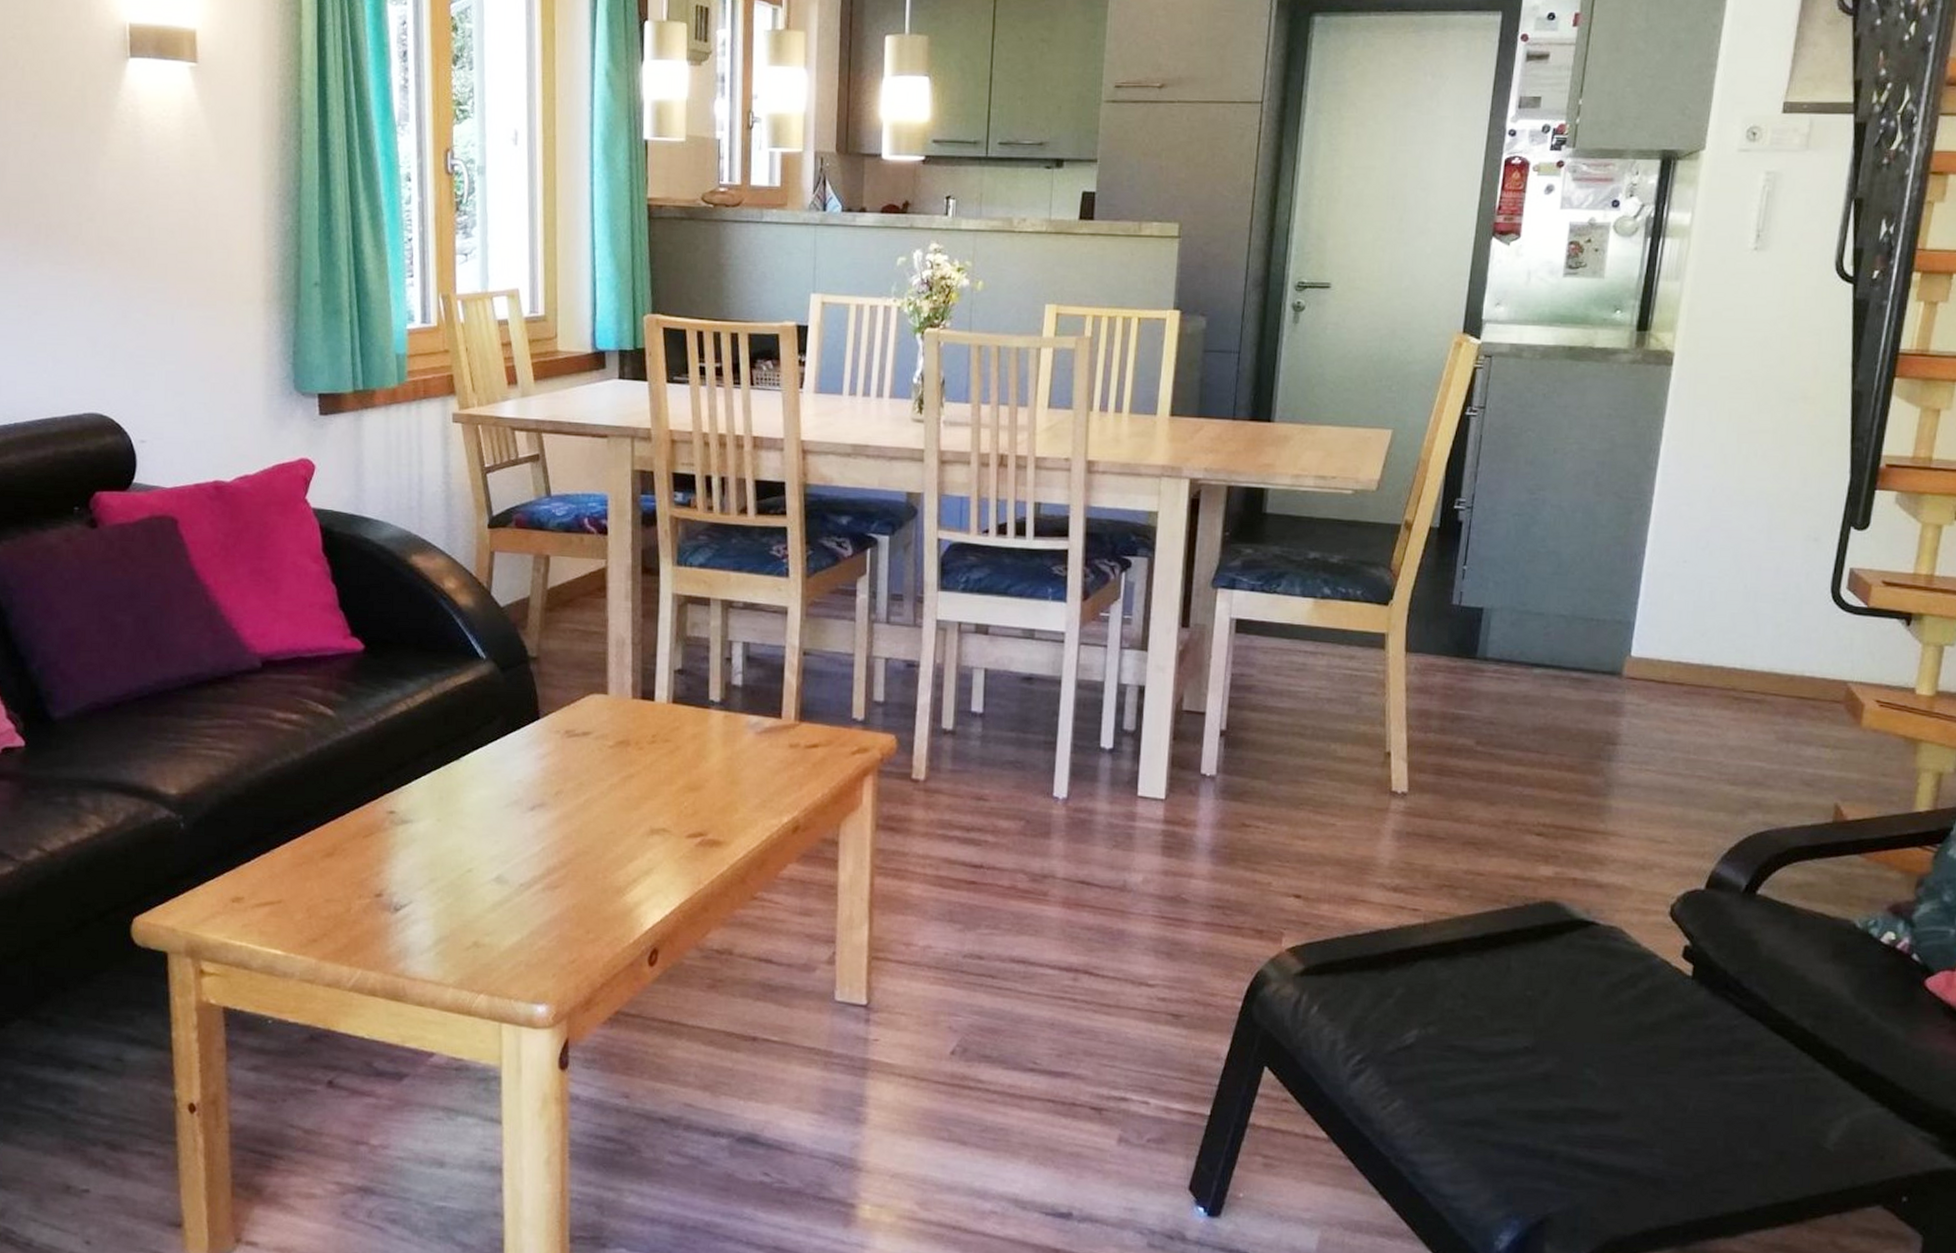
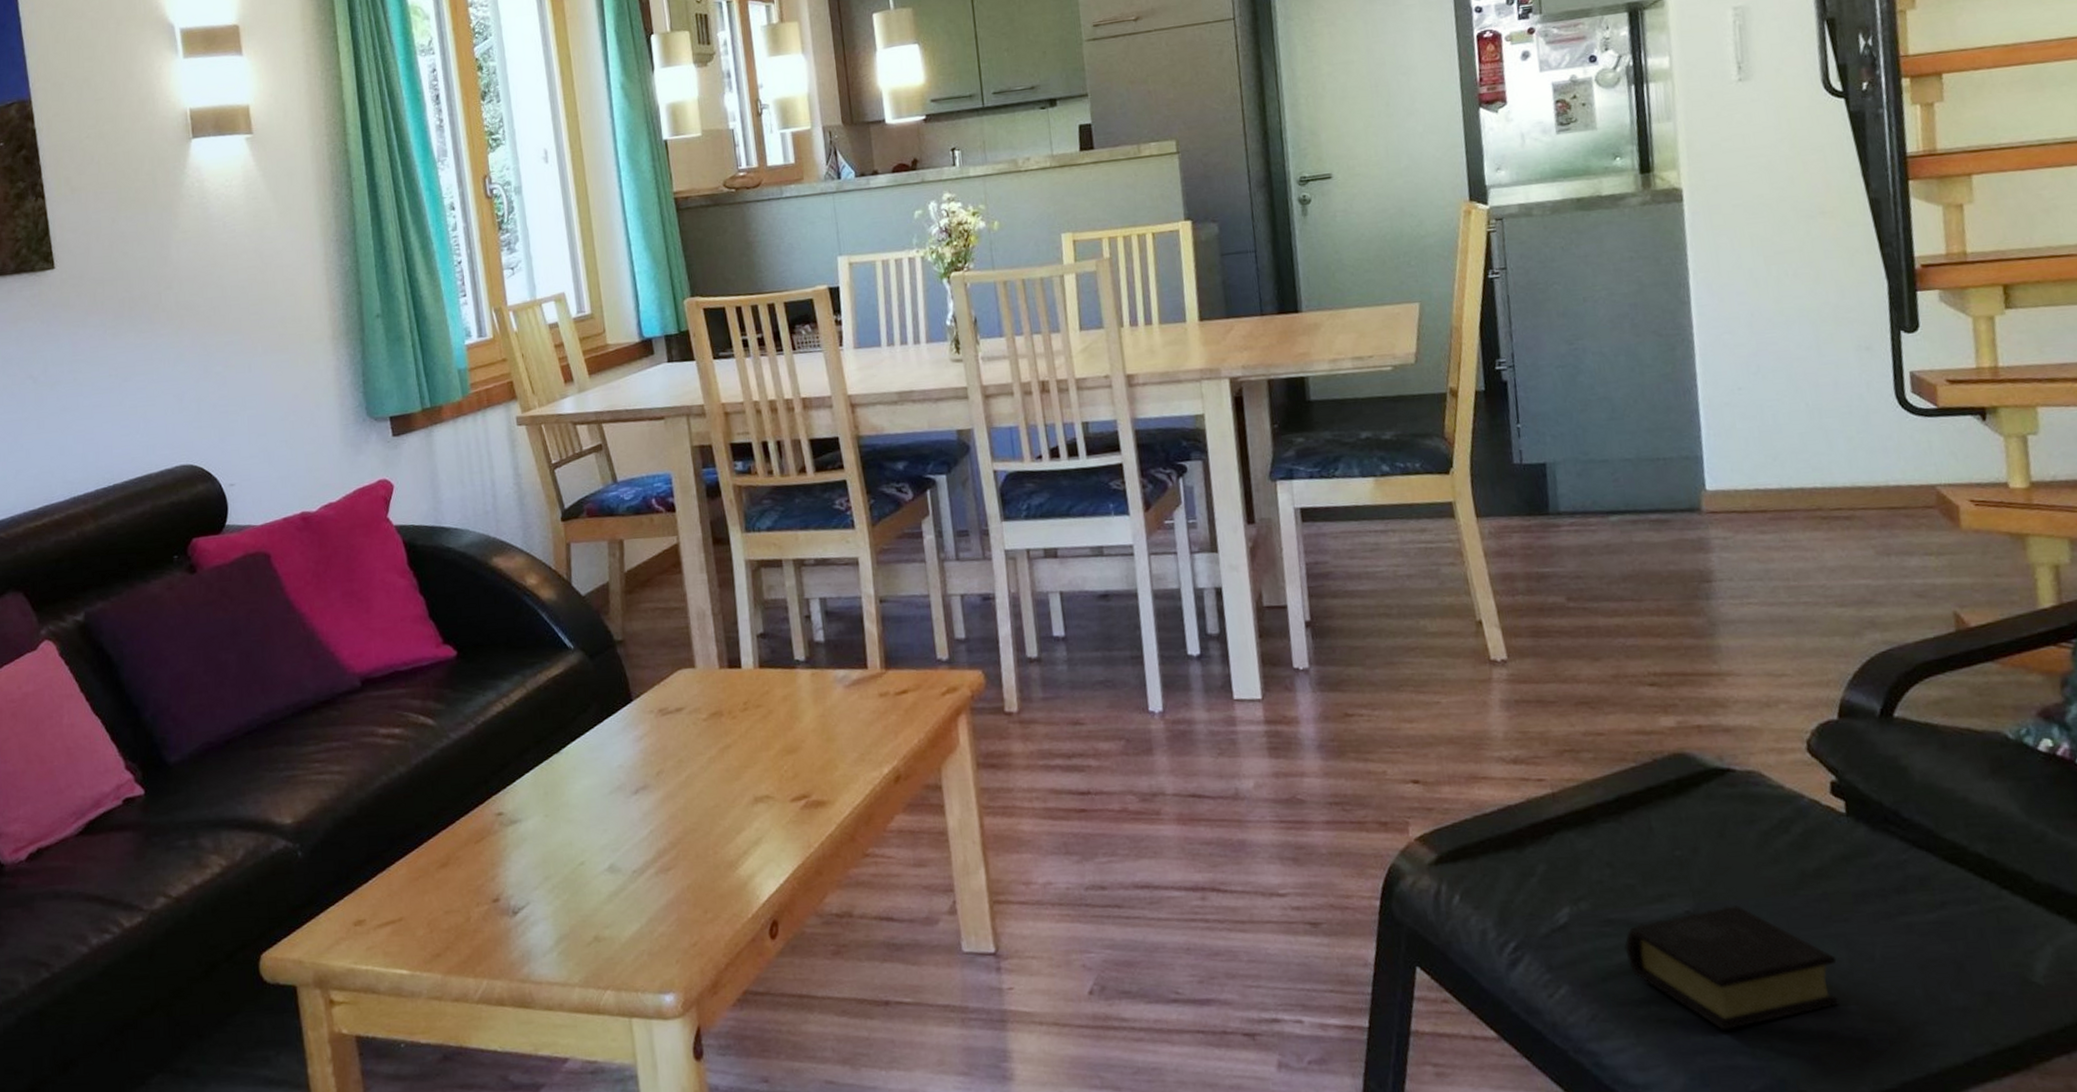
book: none [1461,1047,1653,1157] -> present [1624,905,1840,1030]

